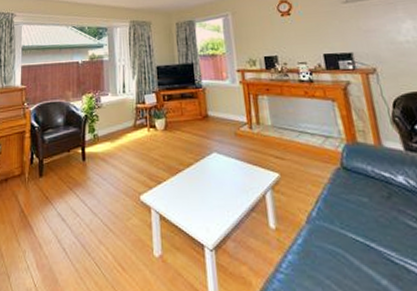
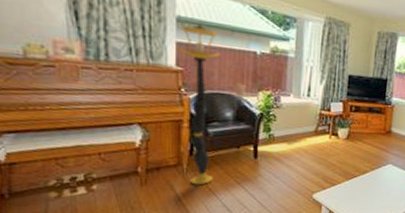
floor lamp: none [22,48,52,194] -> present [177,24,221,185]

